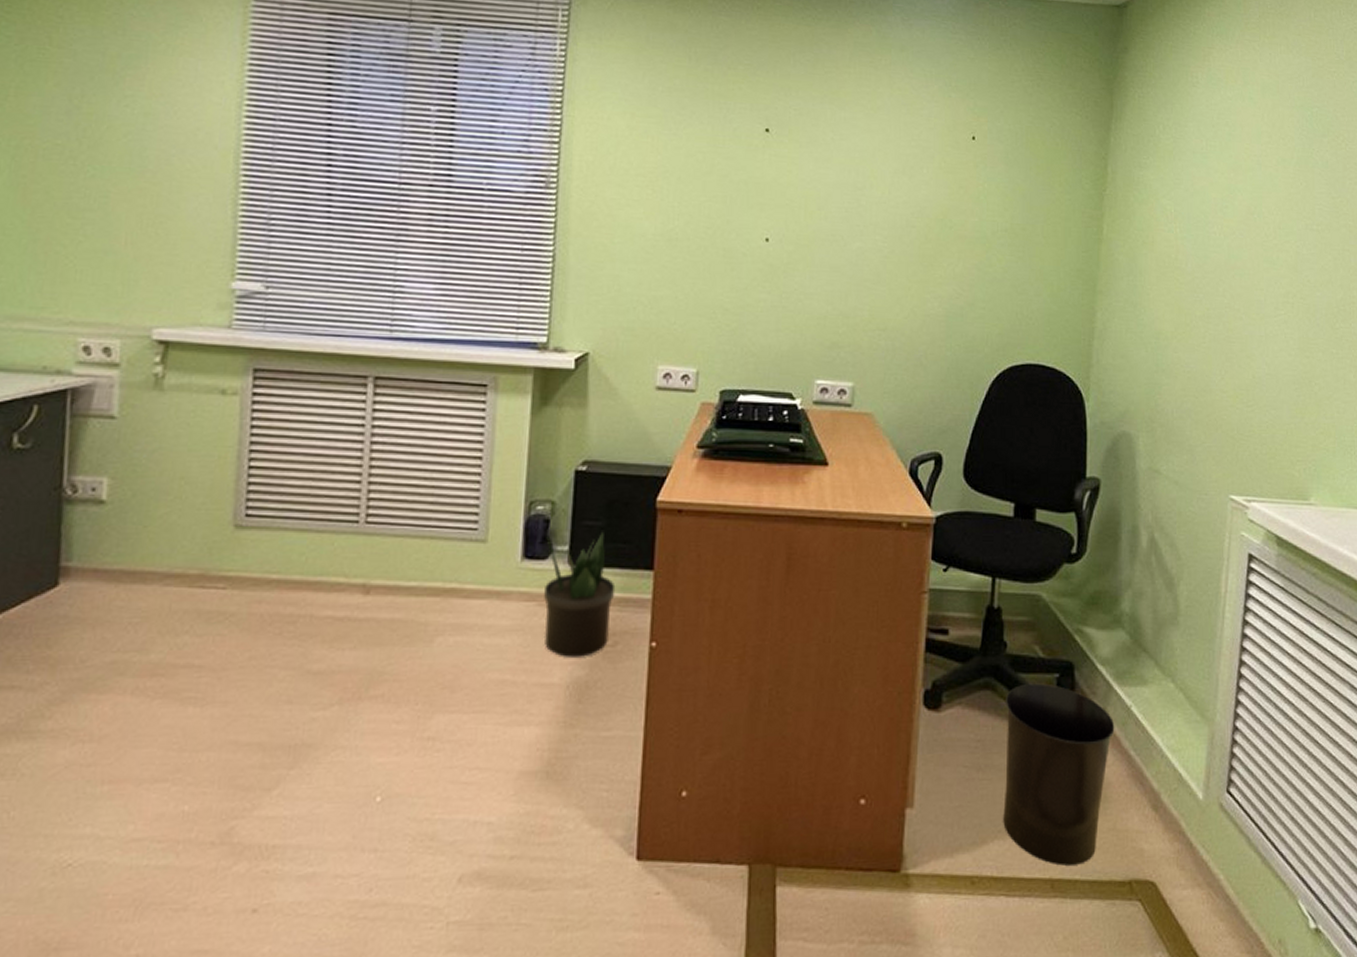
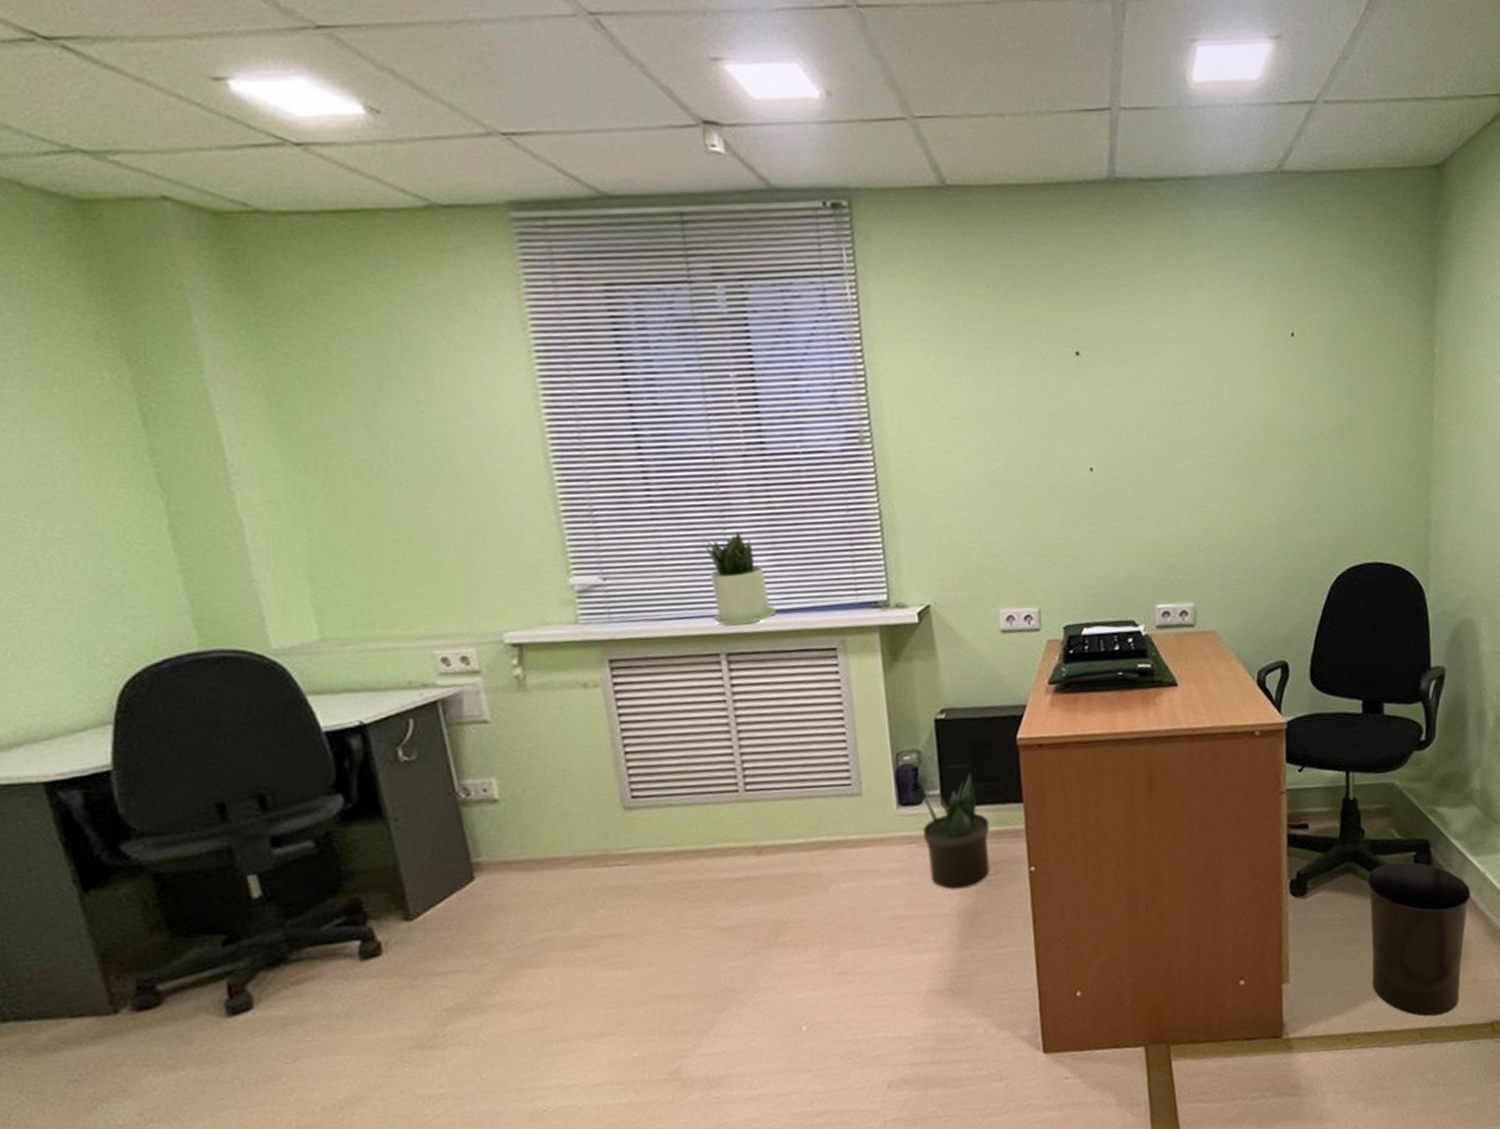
planter: none [368,256,434,350] -> present [701,530,776,626]

